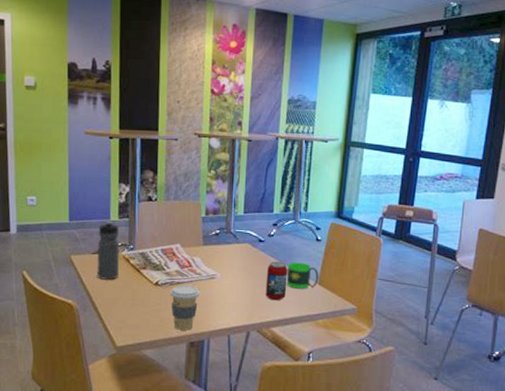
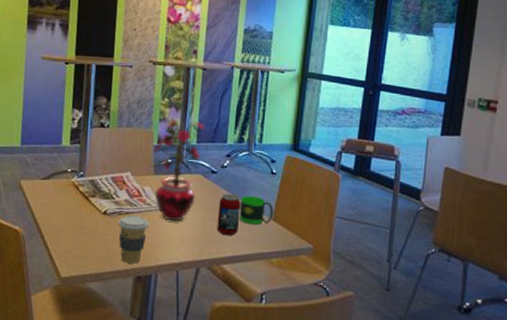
water bottle: present [96,221,120,280] -> none [45,147,70,207]
potted plant: none [200,190,252,289] -> present [151,118,205,221]

